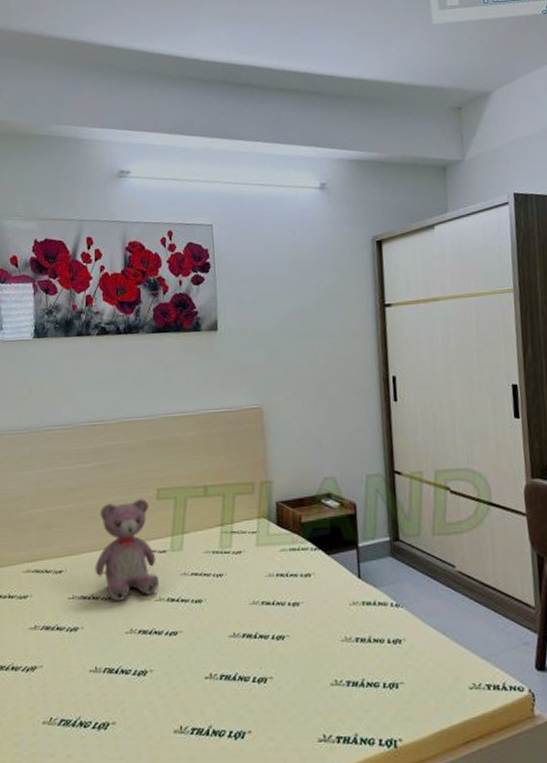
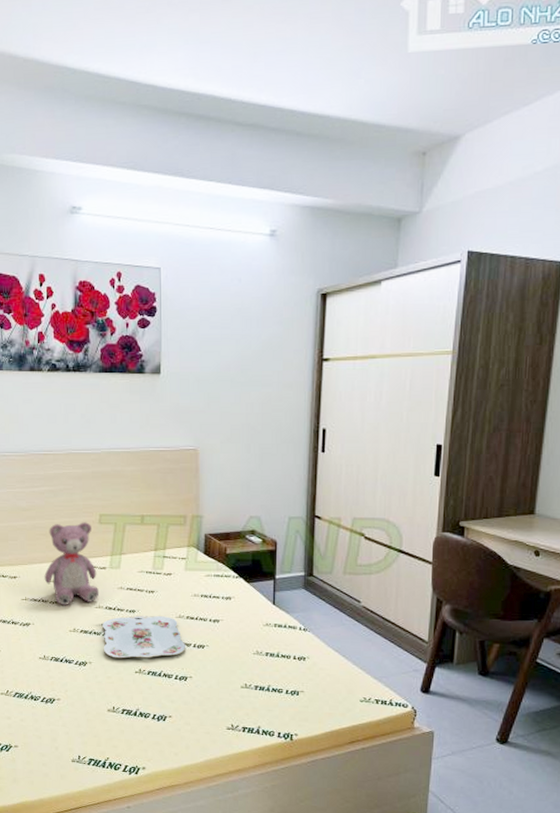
serving tray: none [164,604,263,662] -> present [103,615,185,659]

